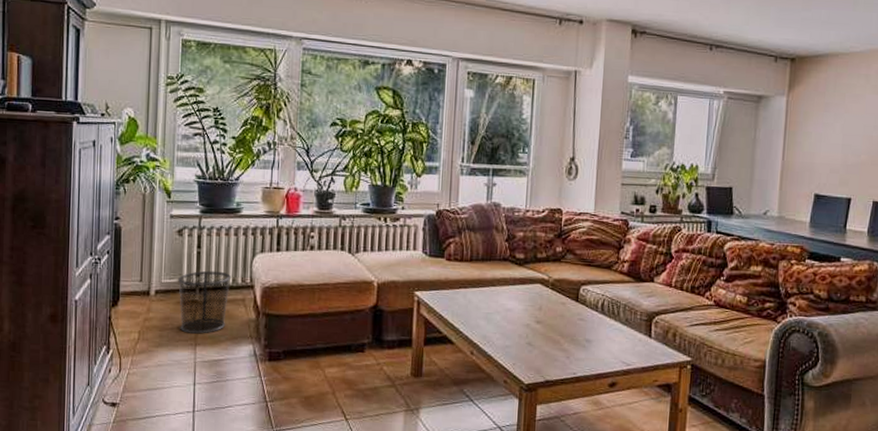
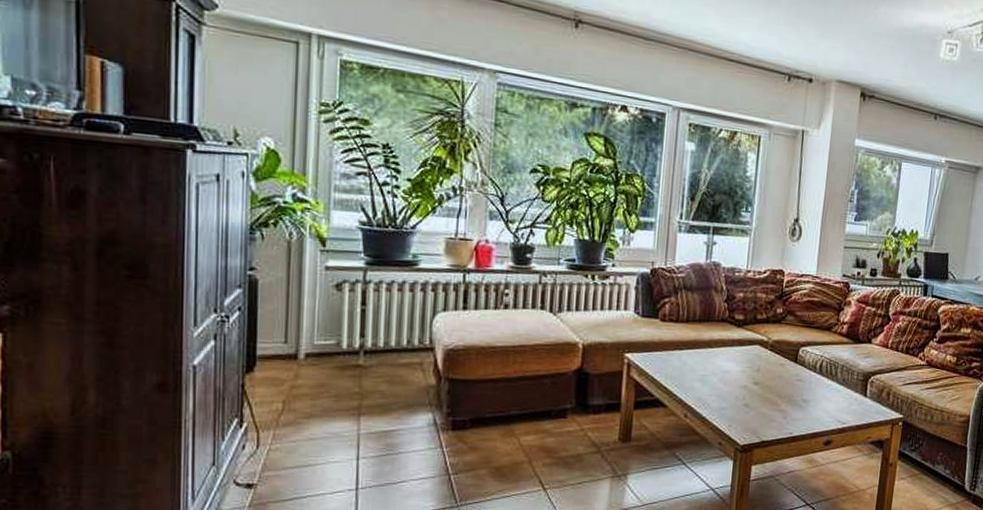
waste bin: present [178,270,232,334] -> none [336,331,406,403]

